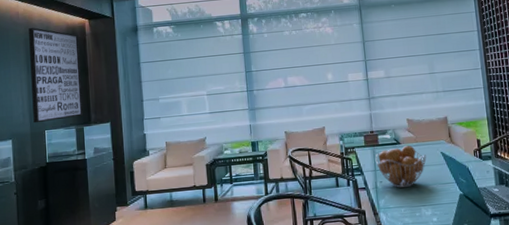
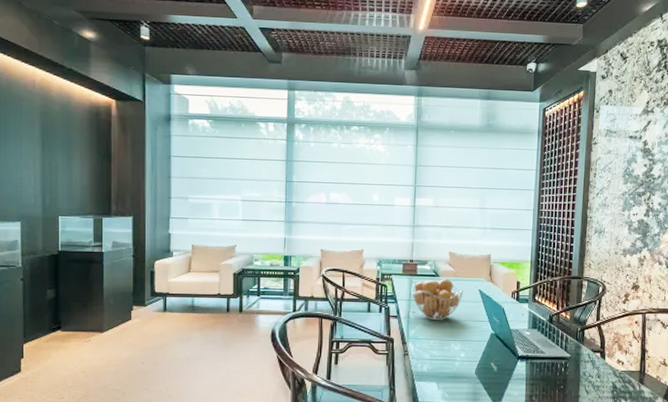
wall art: present [29,28,84,123] -> none [46,100,104,207]

